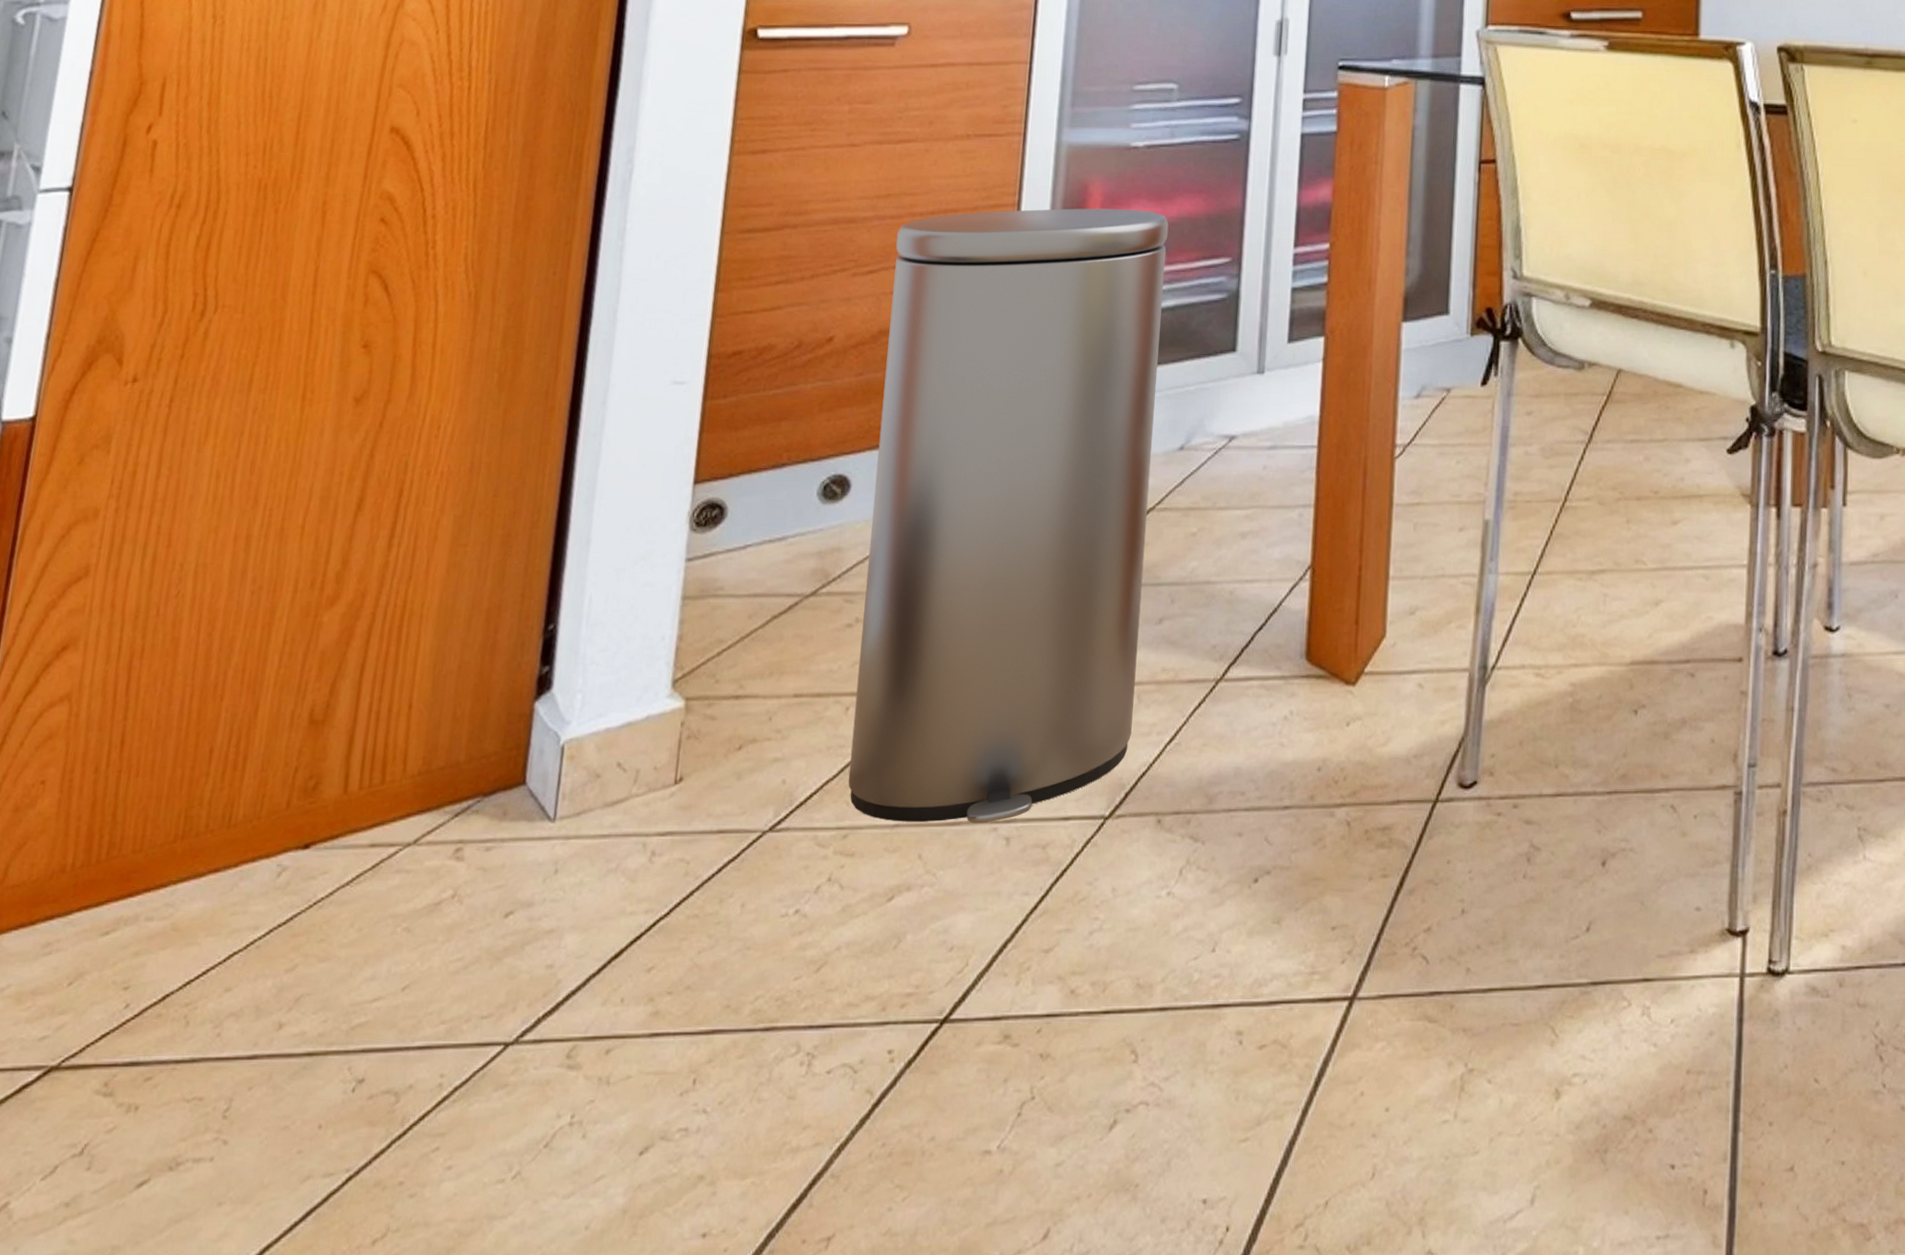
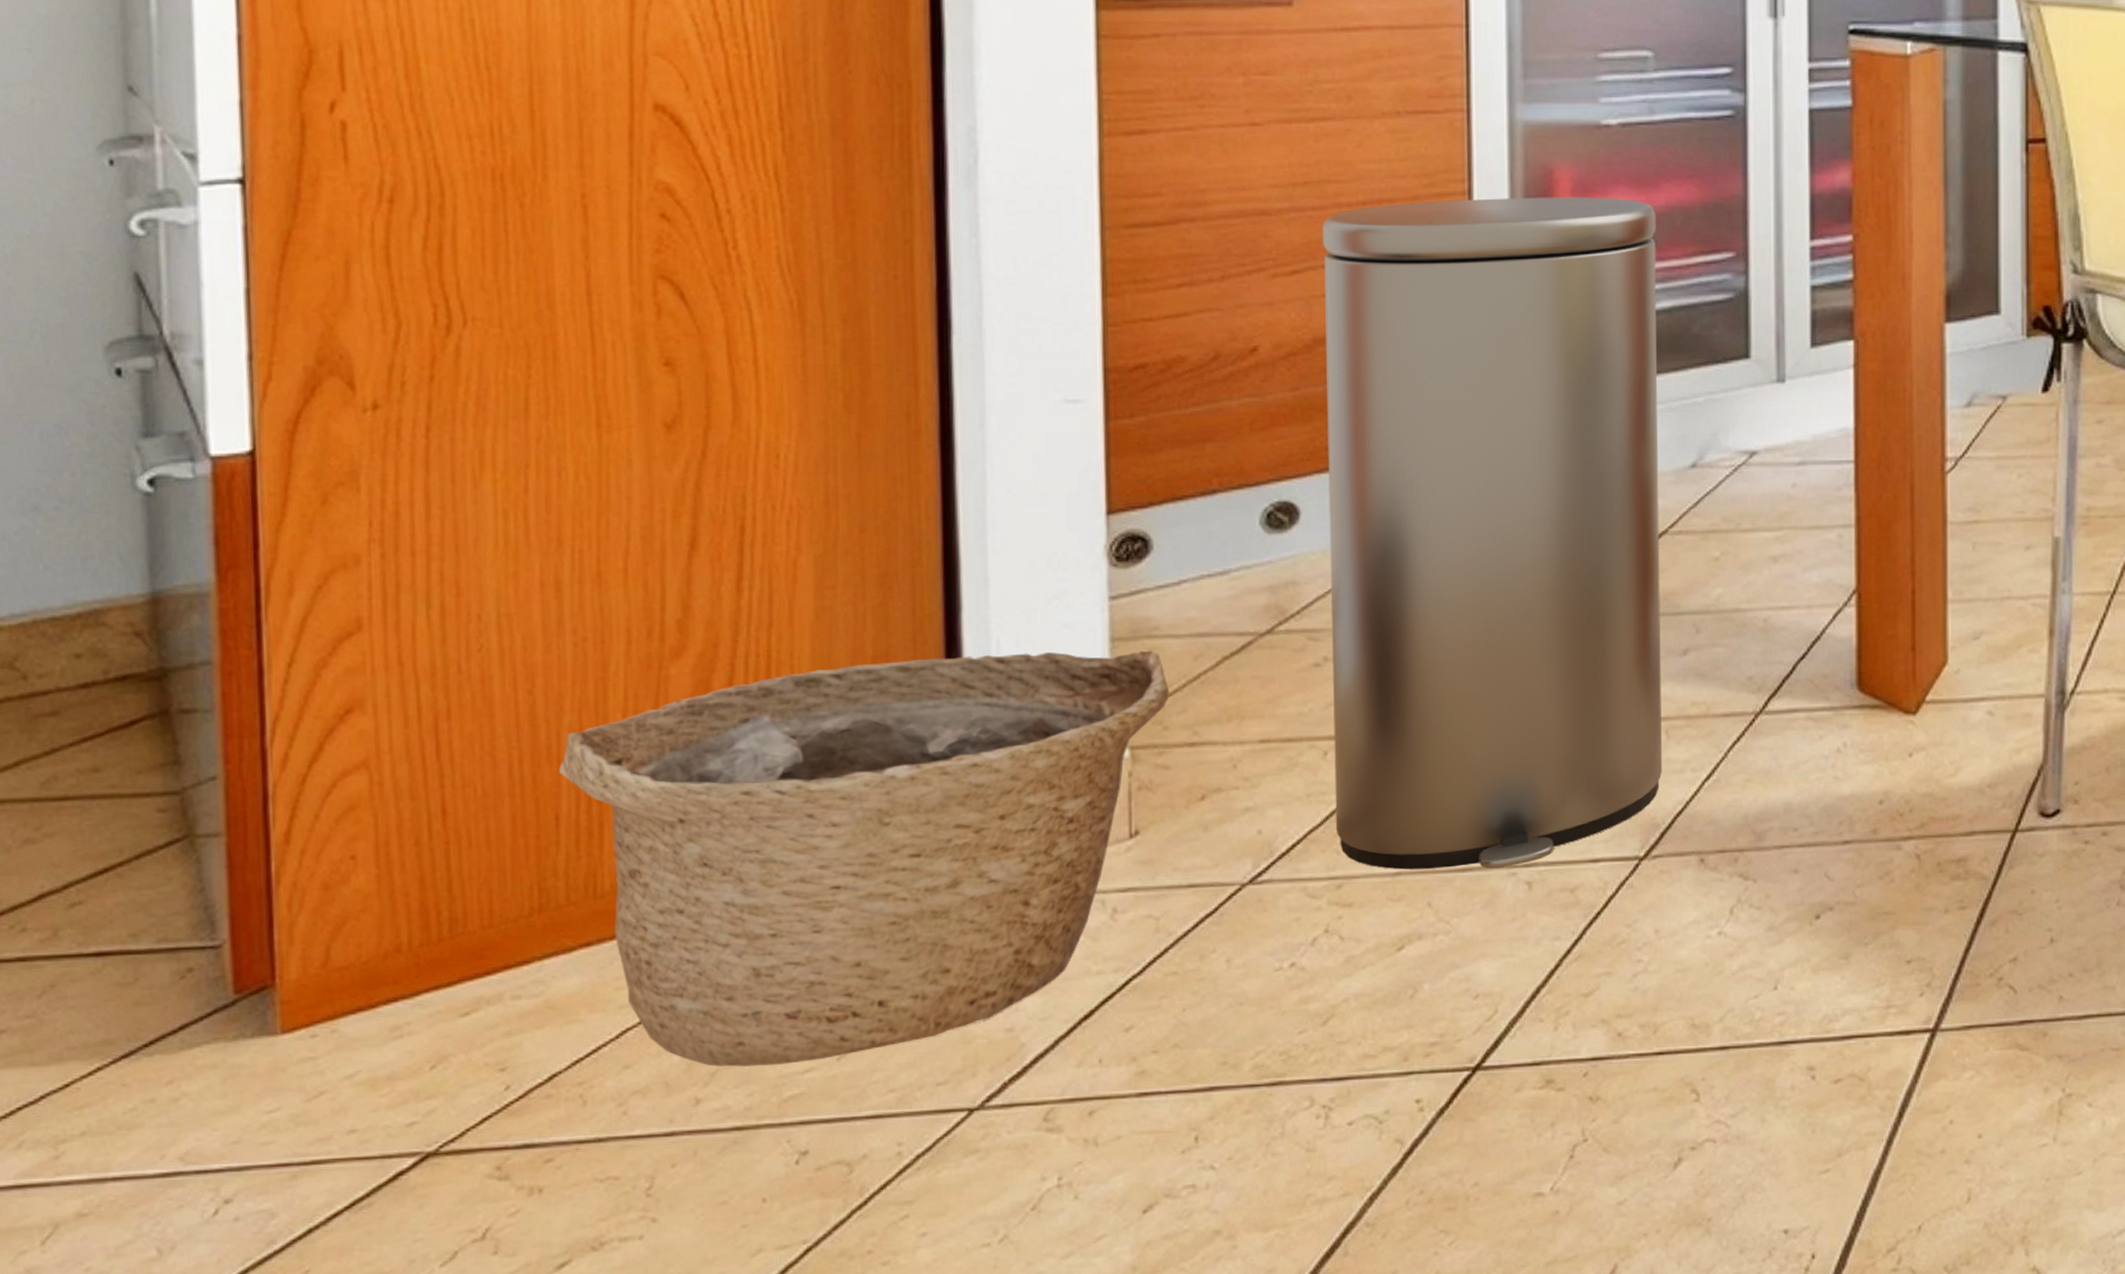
basket: none [220,608,725,993] -> present [559,650,1170,1067]

